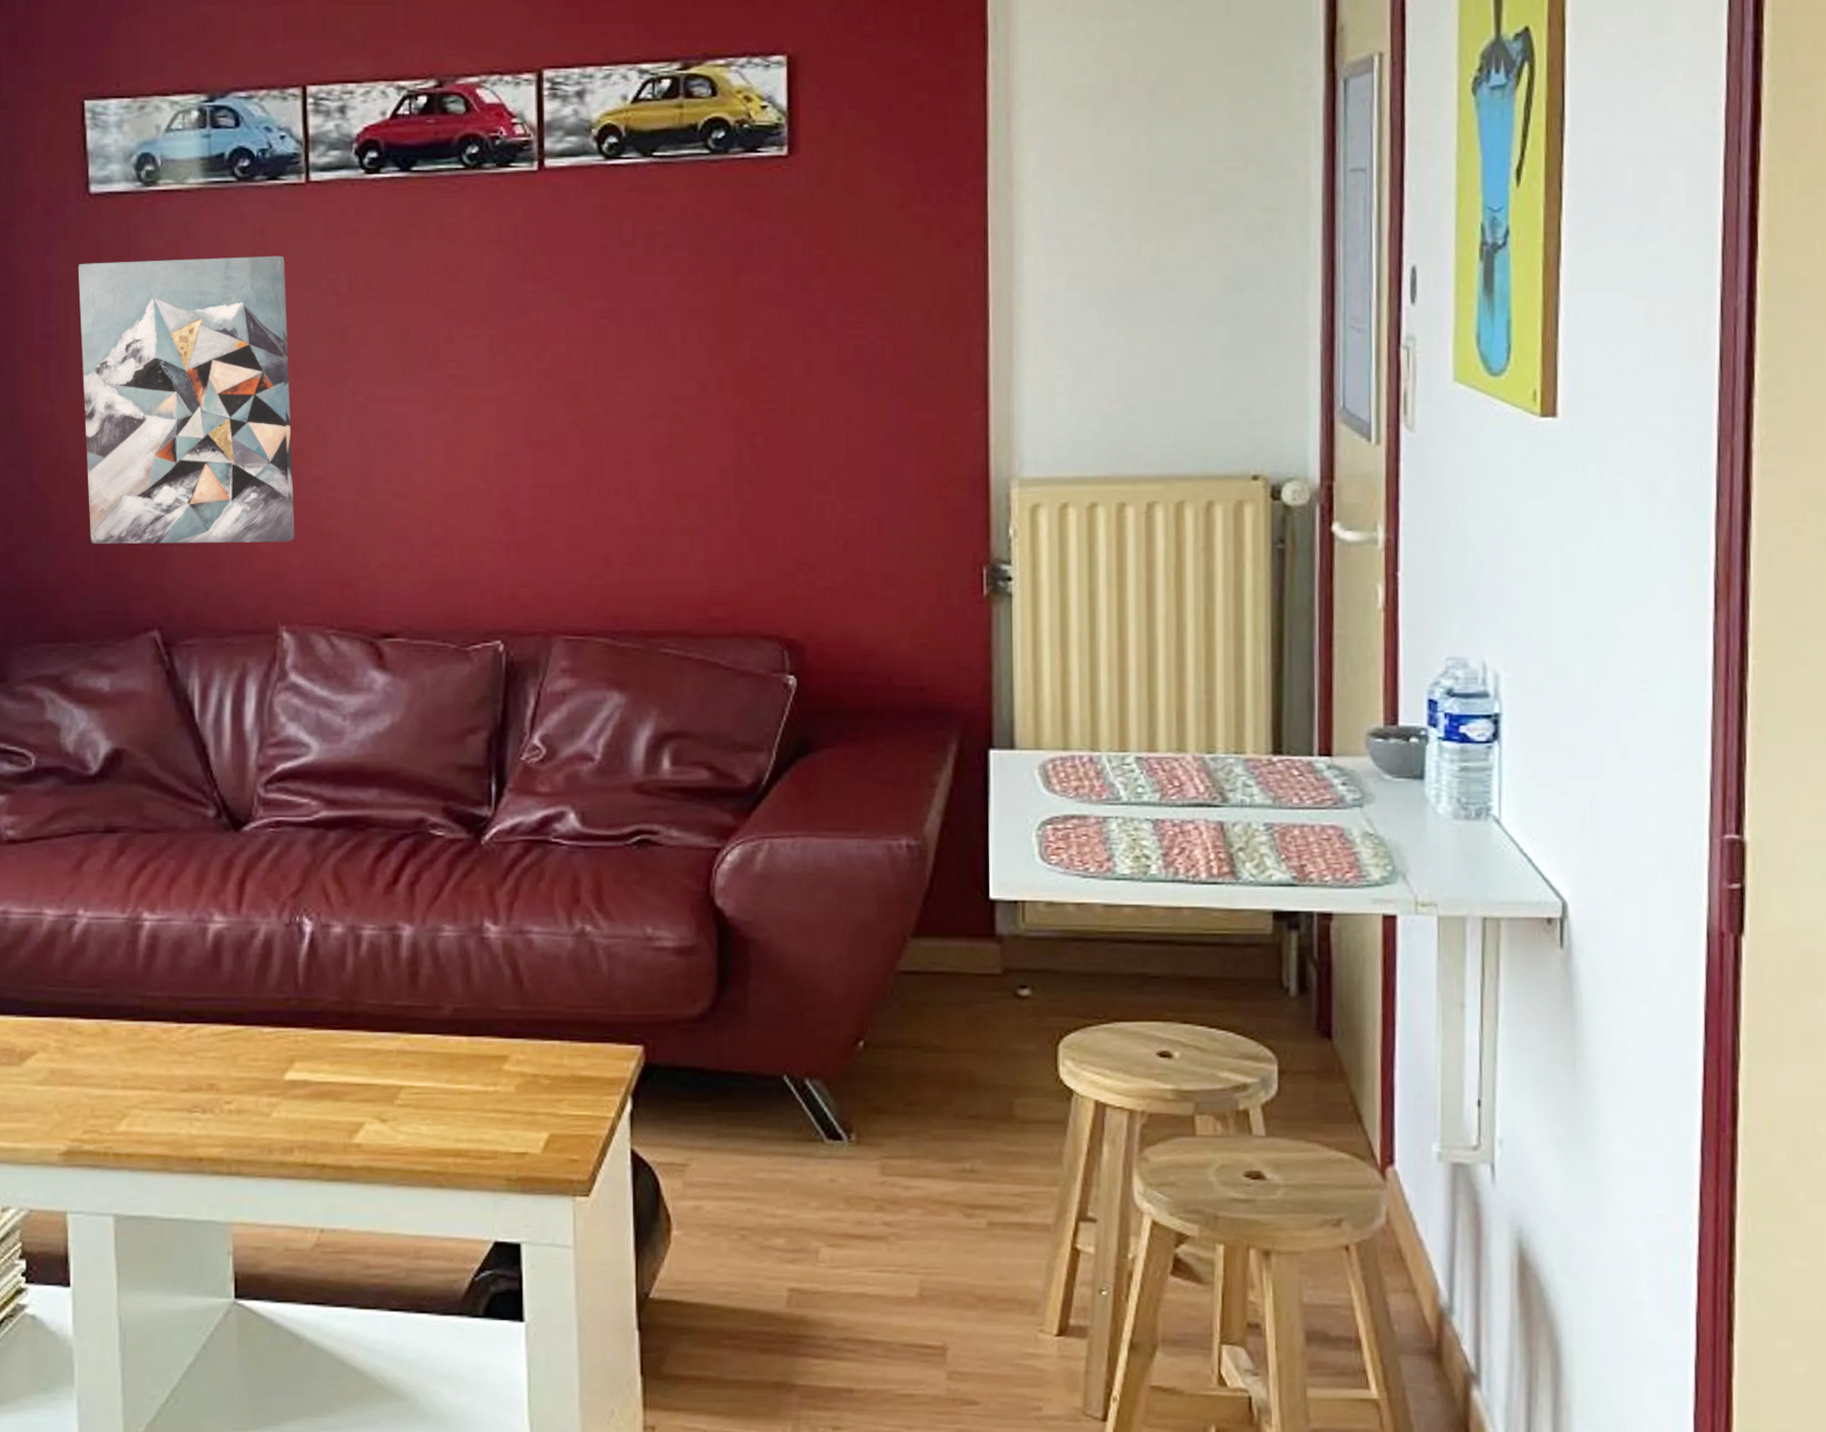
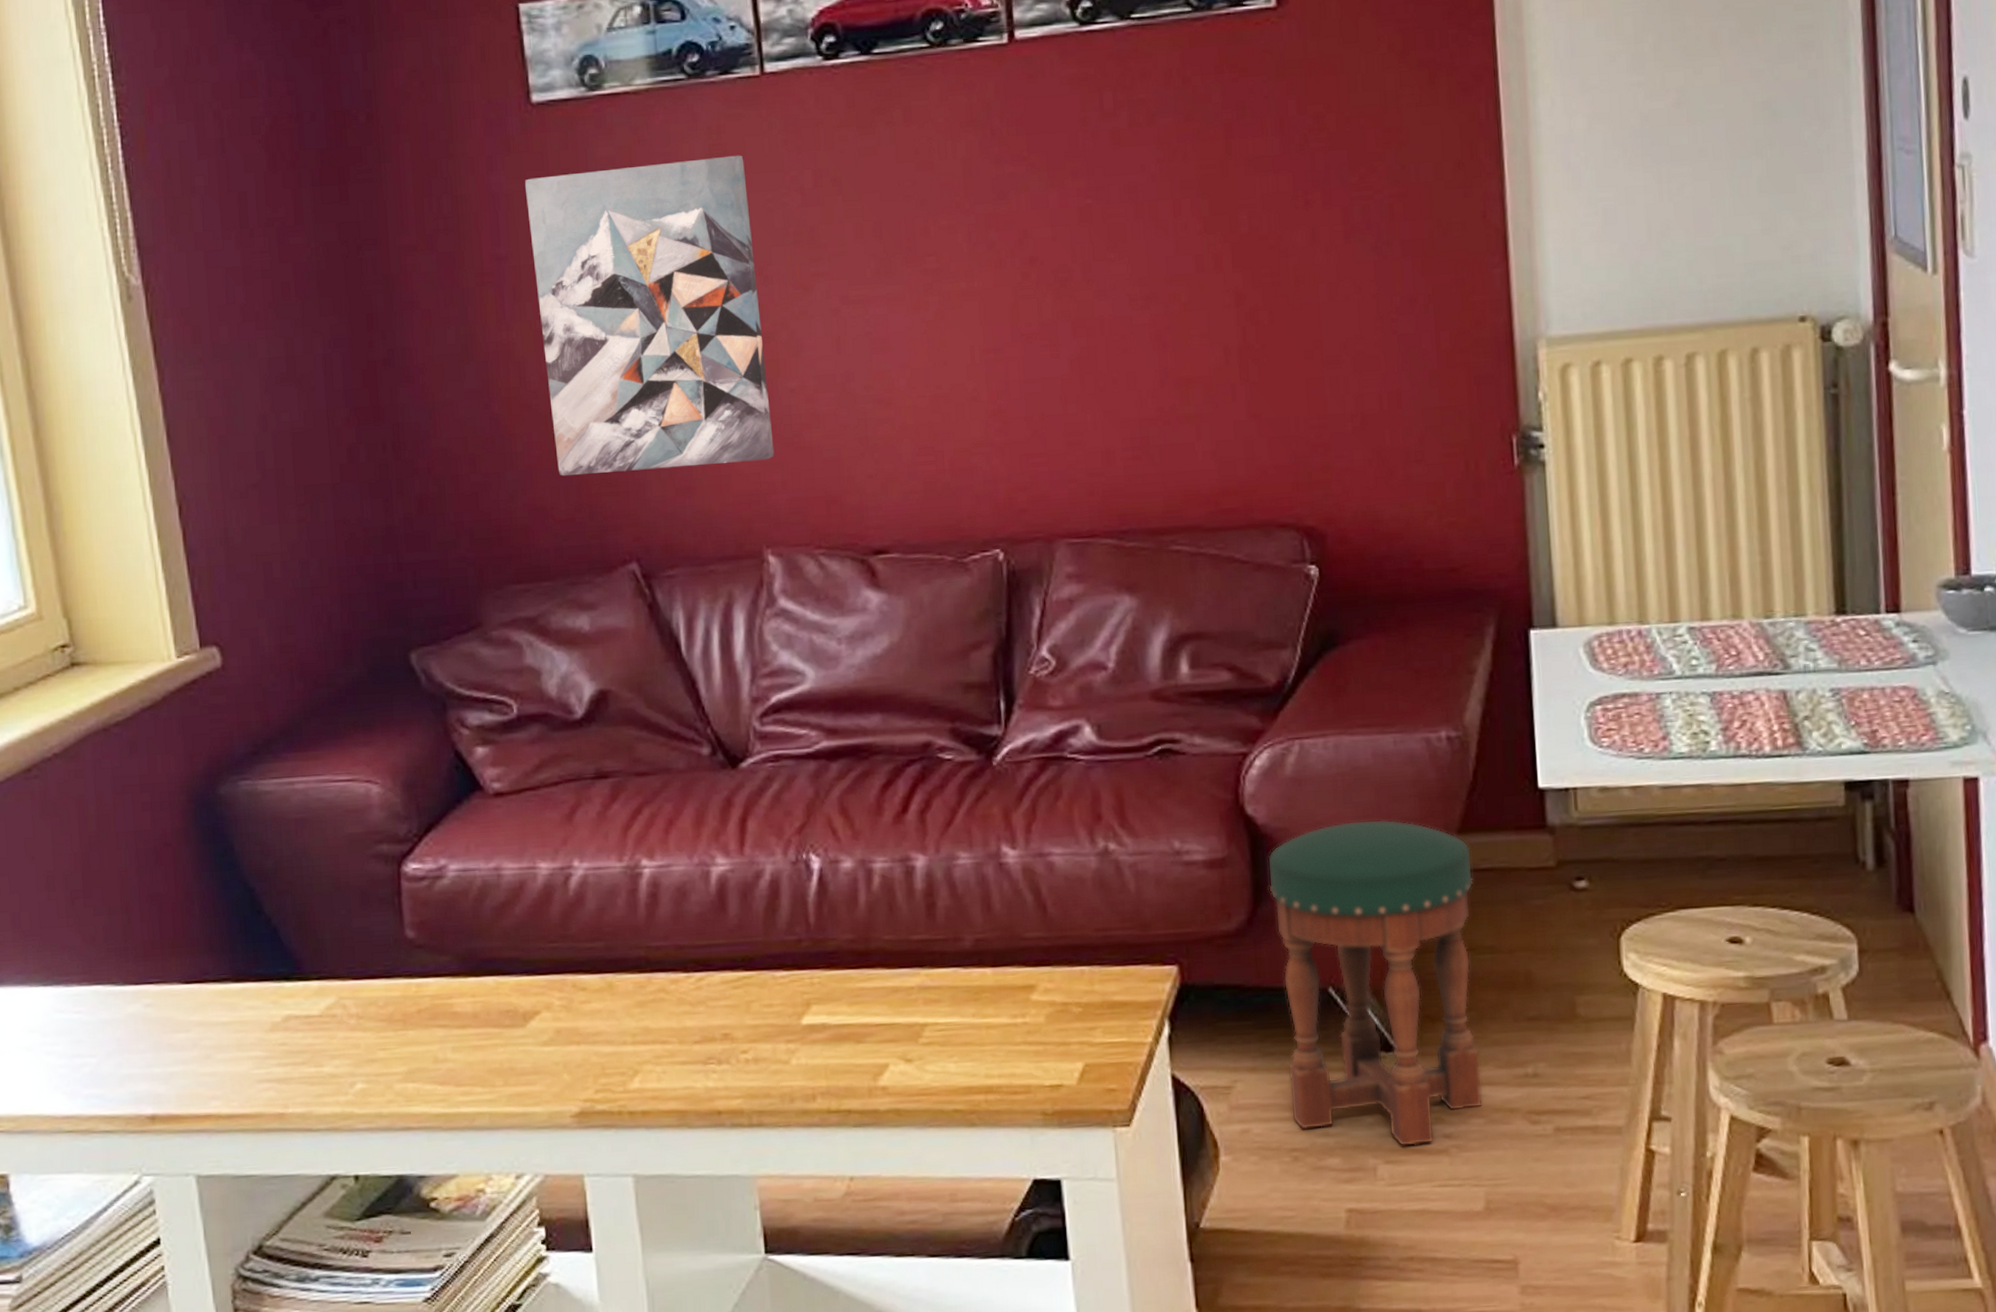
stool: none [733,918,924,1232] -> present [1267,819,1483,1147]

